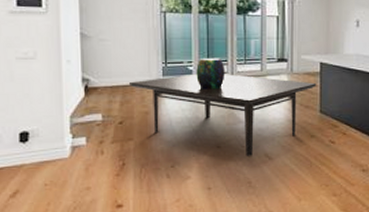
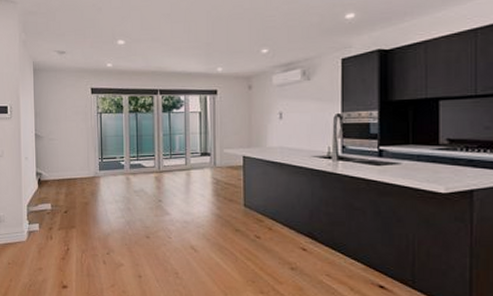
dining table: present [128,73,317,156] -> none [71,168,240,248]
decorative urn: present [196,57,225,90] -> none [127,153,153,183]

